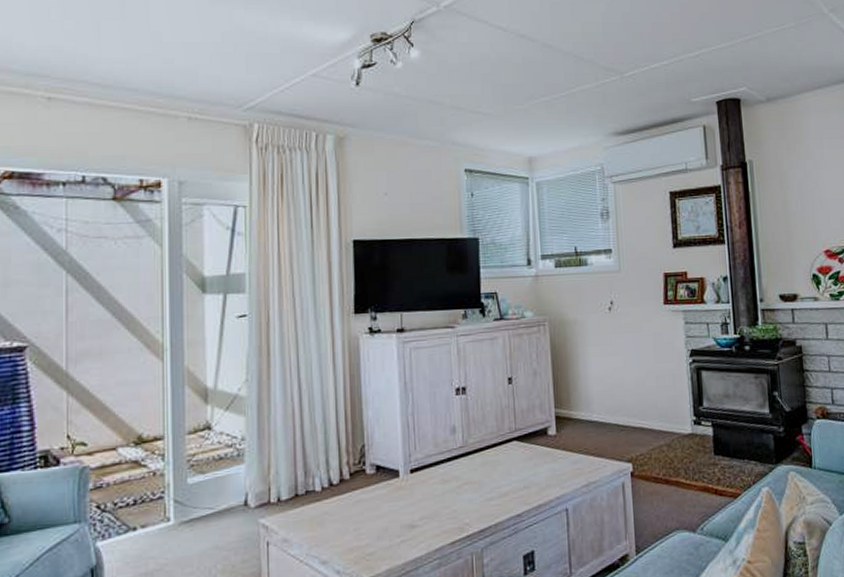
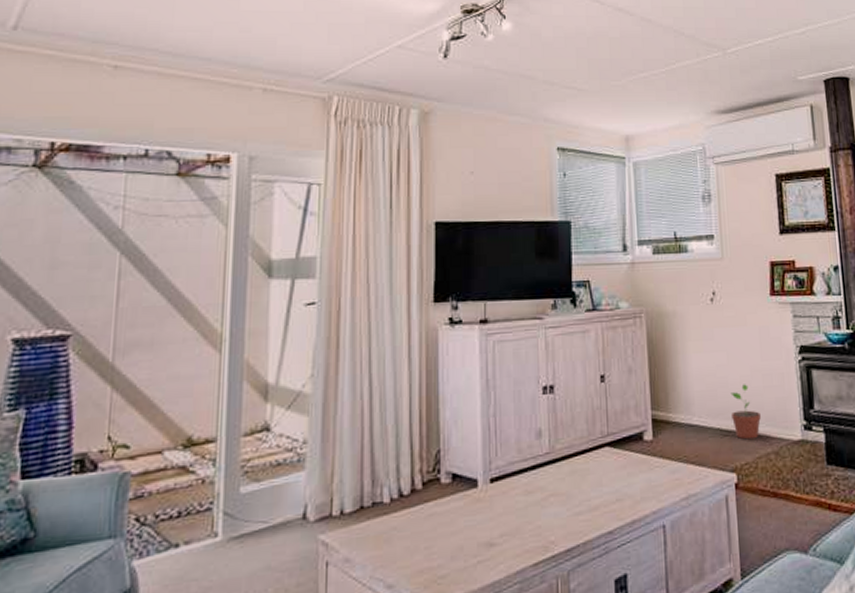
potted plant: none [627,384,654,434] -> present [730,384,761,440]

